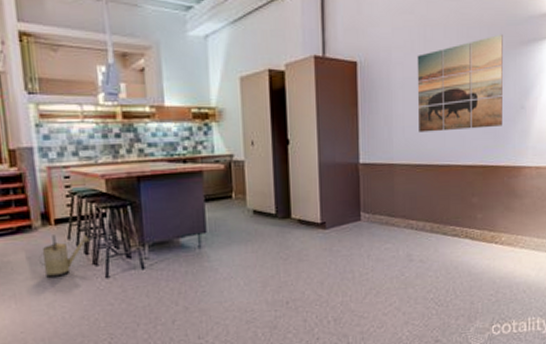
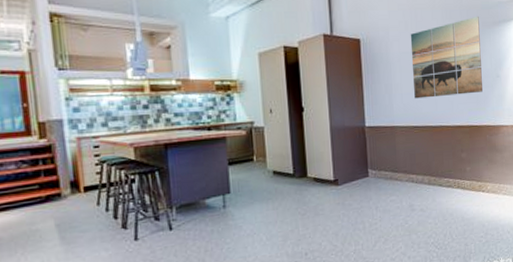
watering can: present [39,234,91,279] -> none [69,200,120,244]

